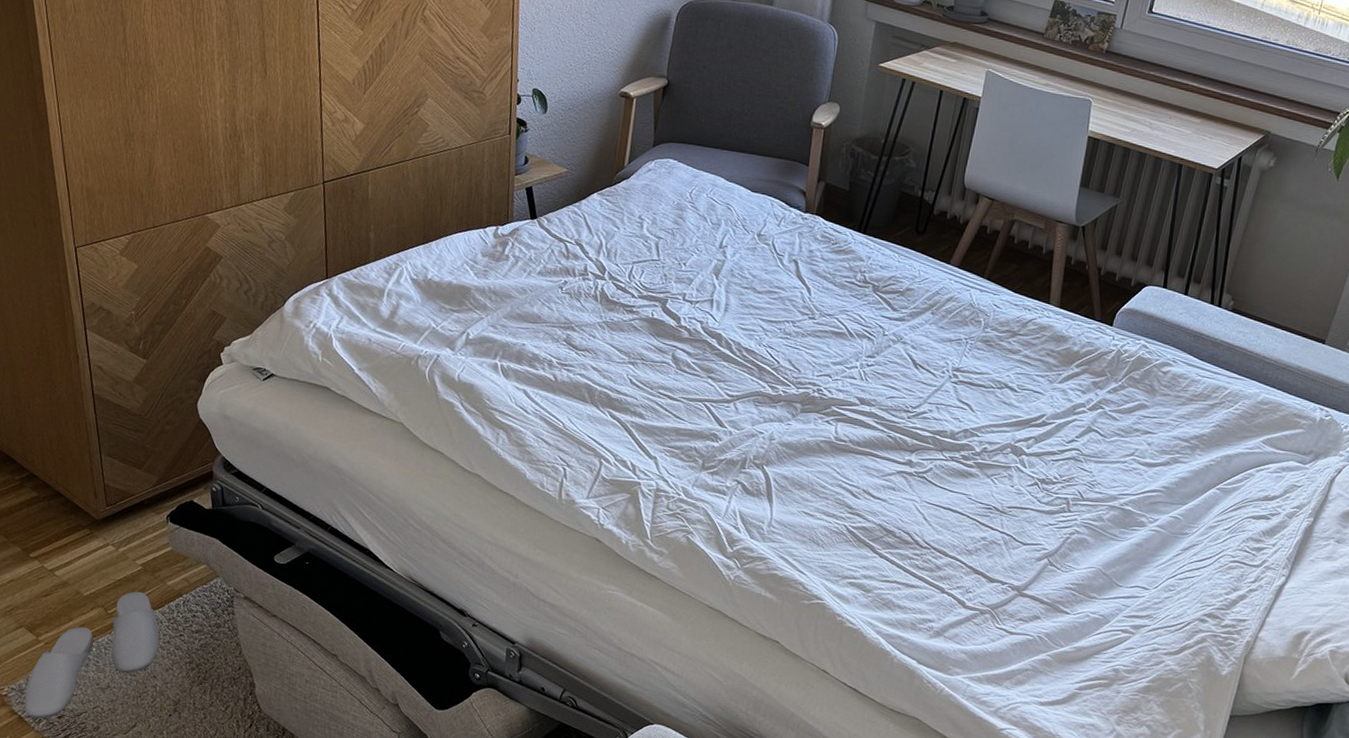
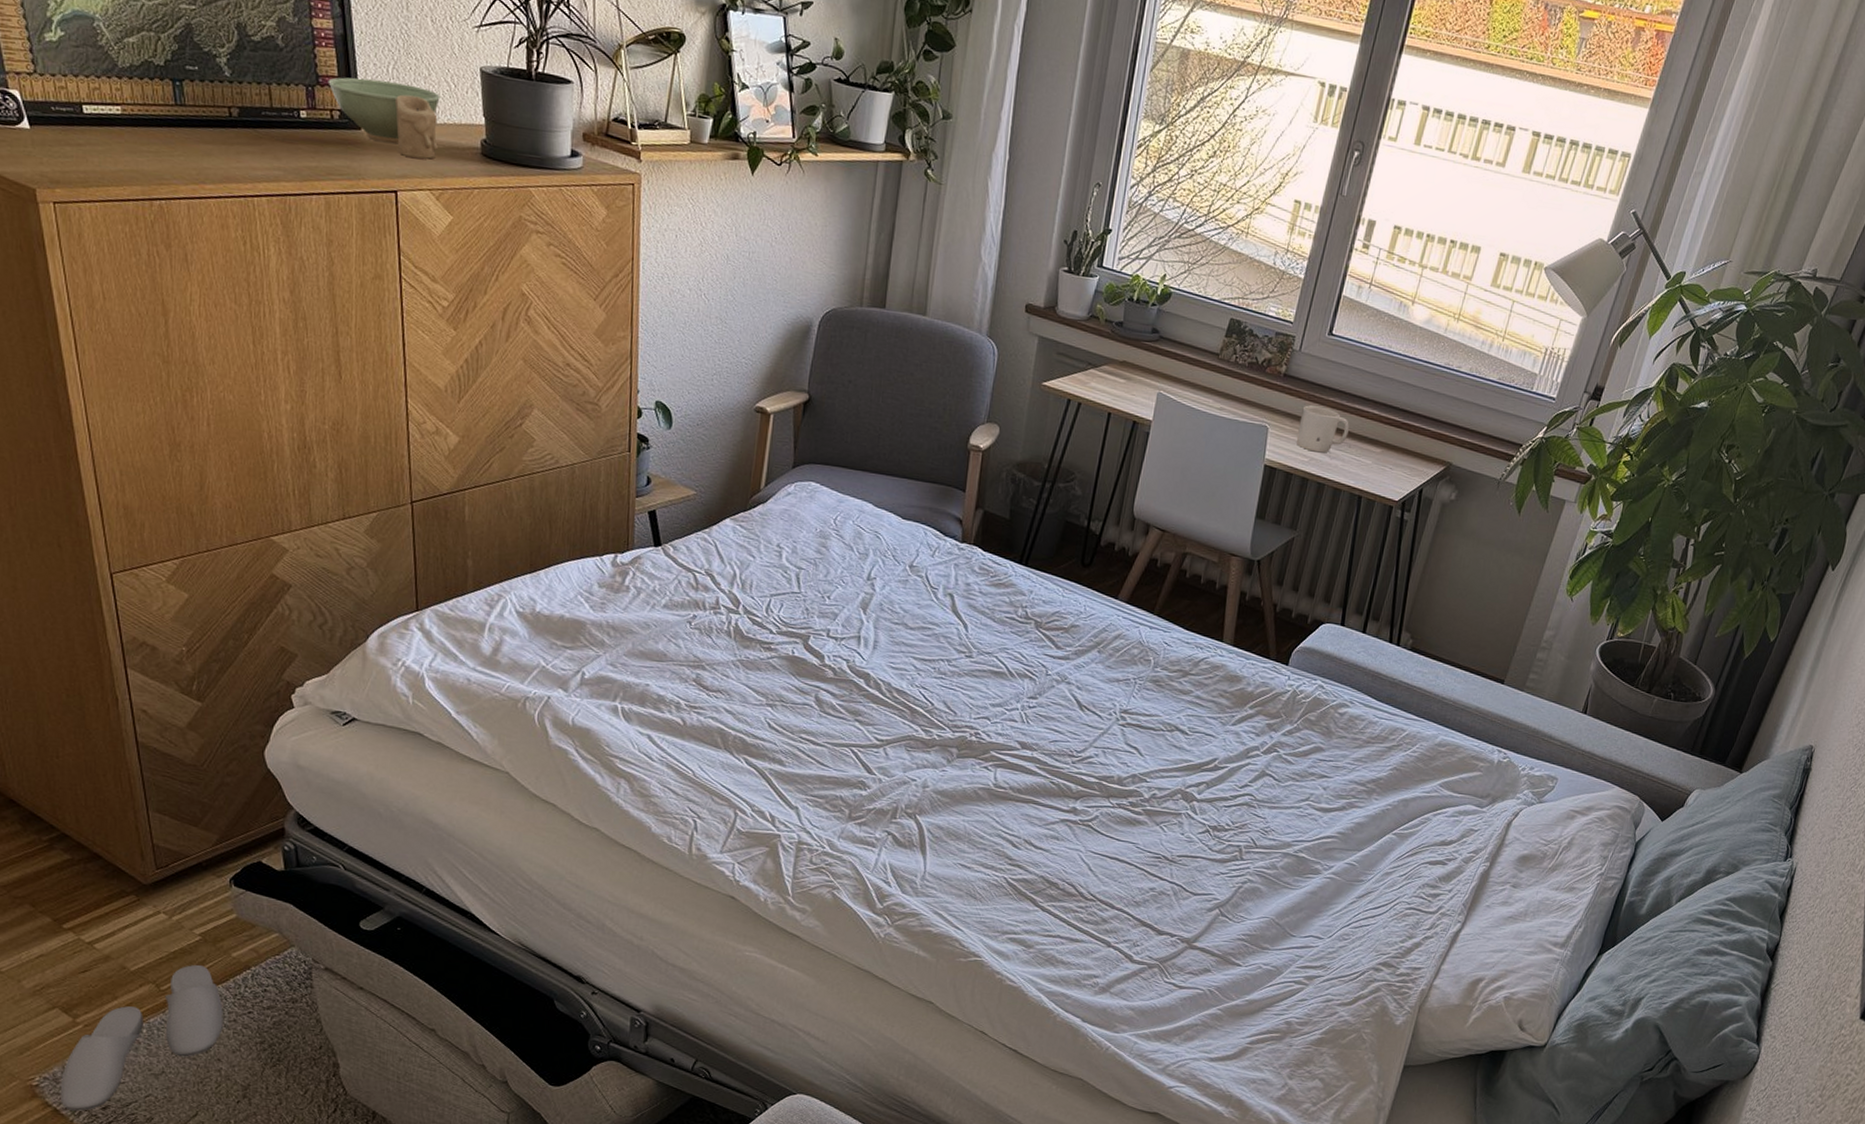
mug: none [1118,79,1170,124] -> present [1296,405,1350,453]

